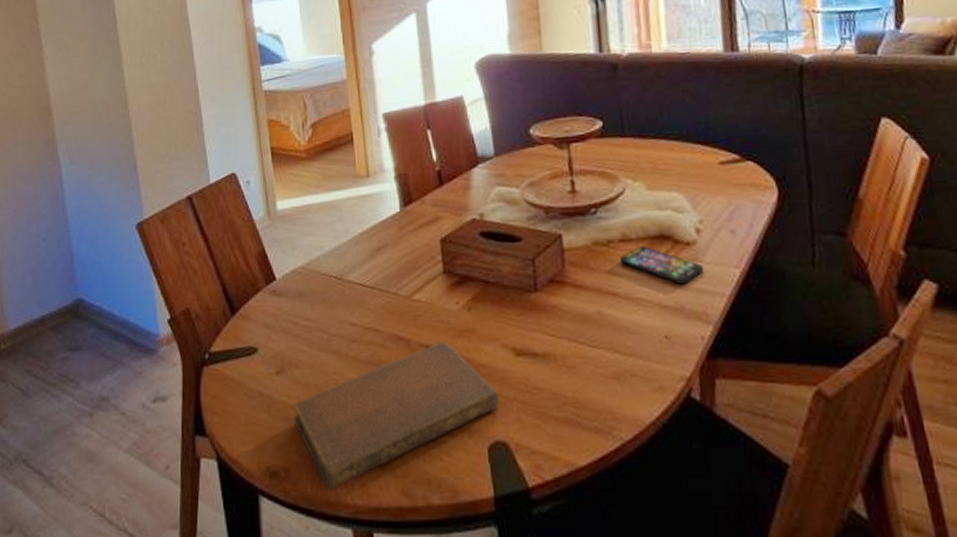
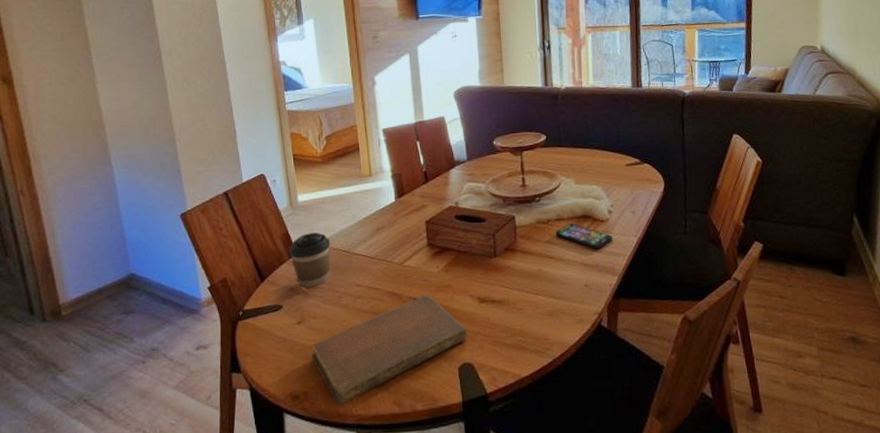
coffee cup: none [266,251,318,325] -> present [289,232,331,288]

